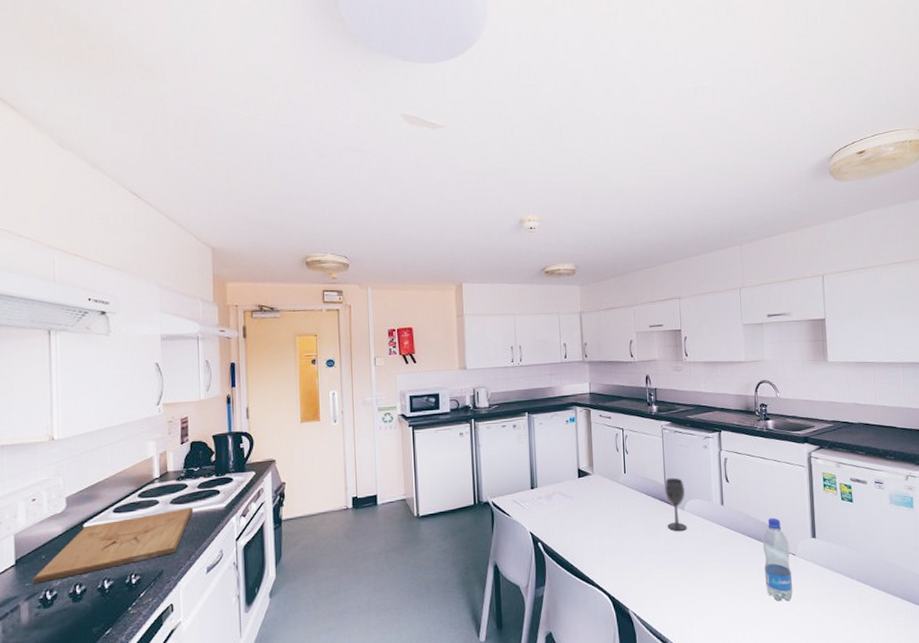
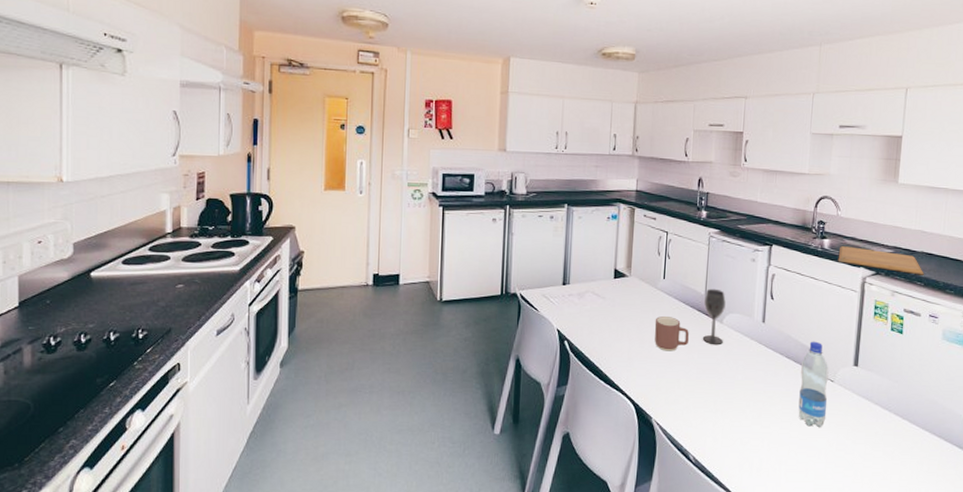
cutting board: present [32,508,193,585] -> none [36,267,205,329]
mug: none [621,509,655,543] -> present [654,316,689,352]
chopping board: none [782,425,864,445] -> present [838,246,924,275]

